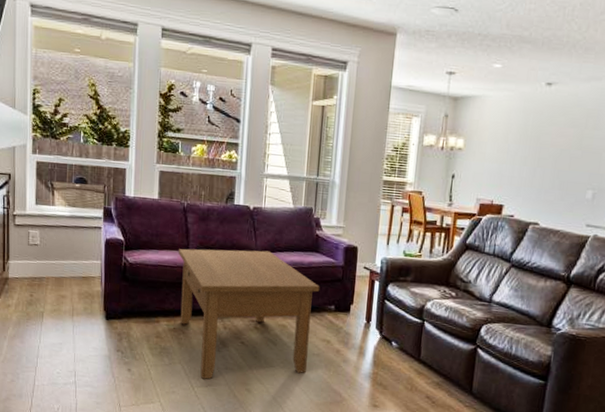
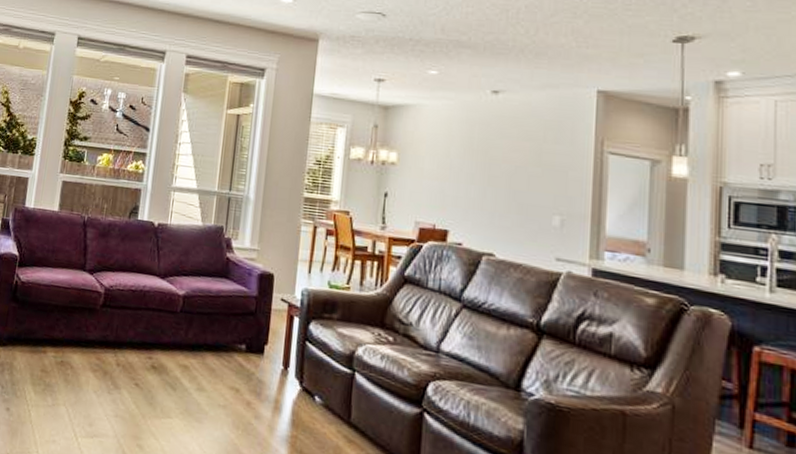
coffee table: present [179,248,320,379] -> none [68,267,230,430]

